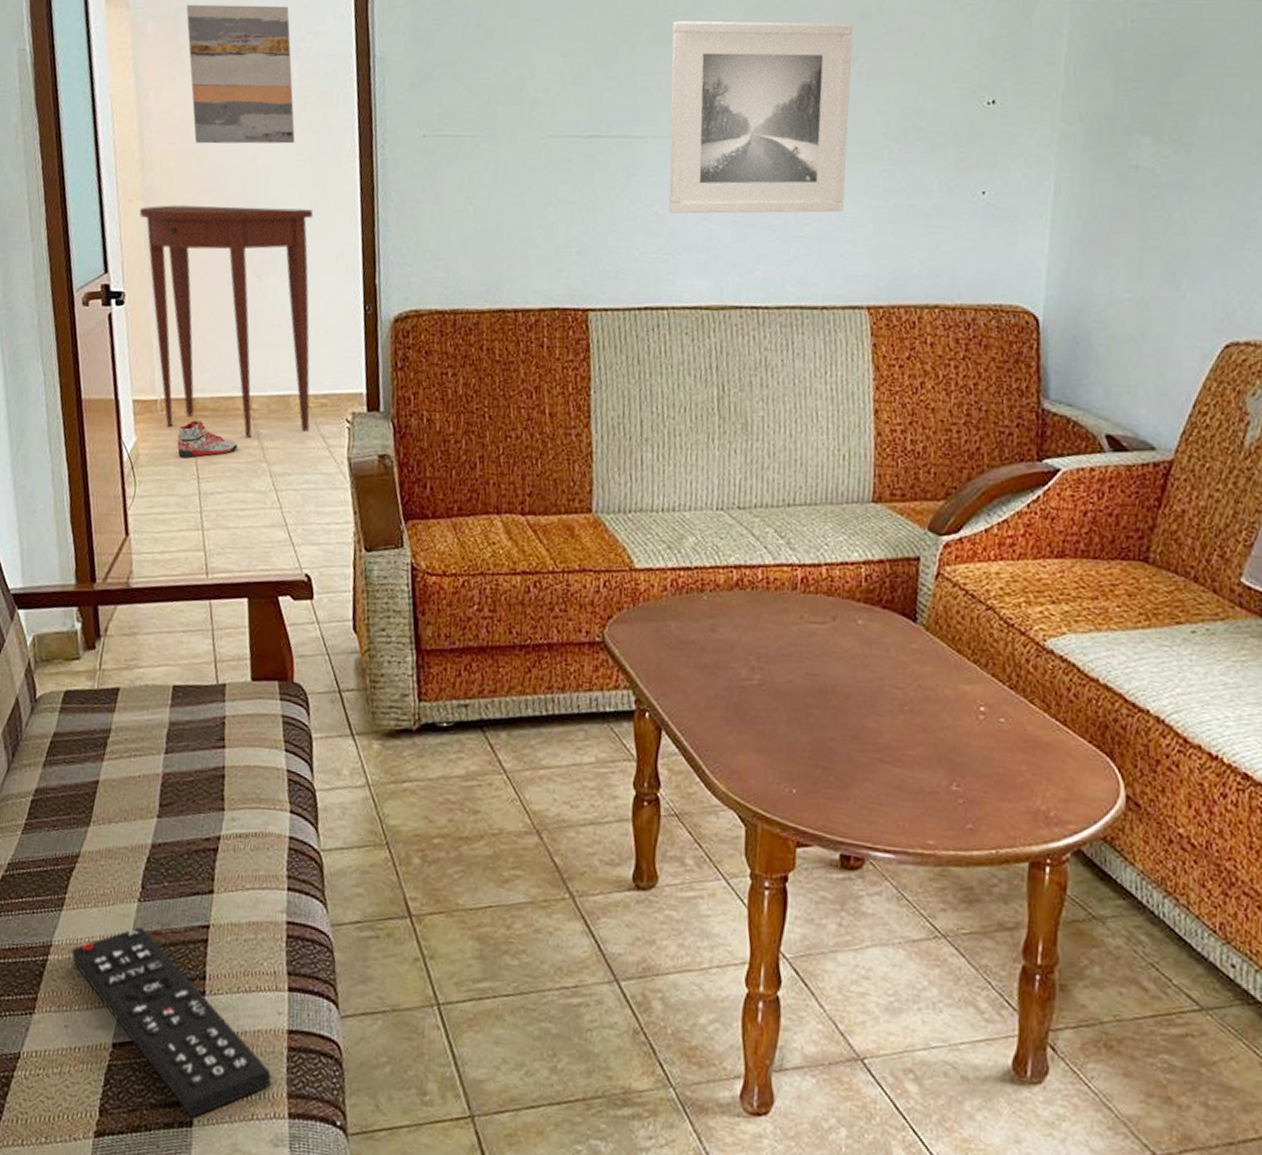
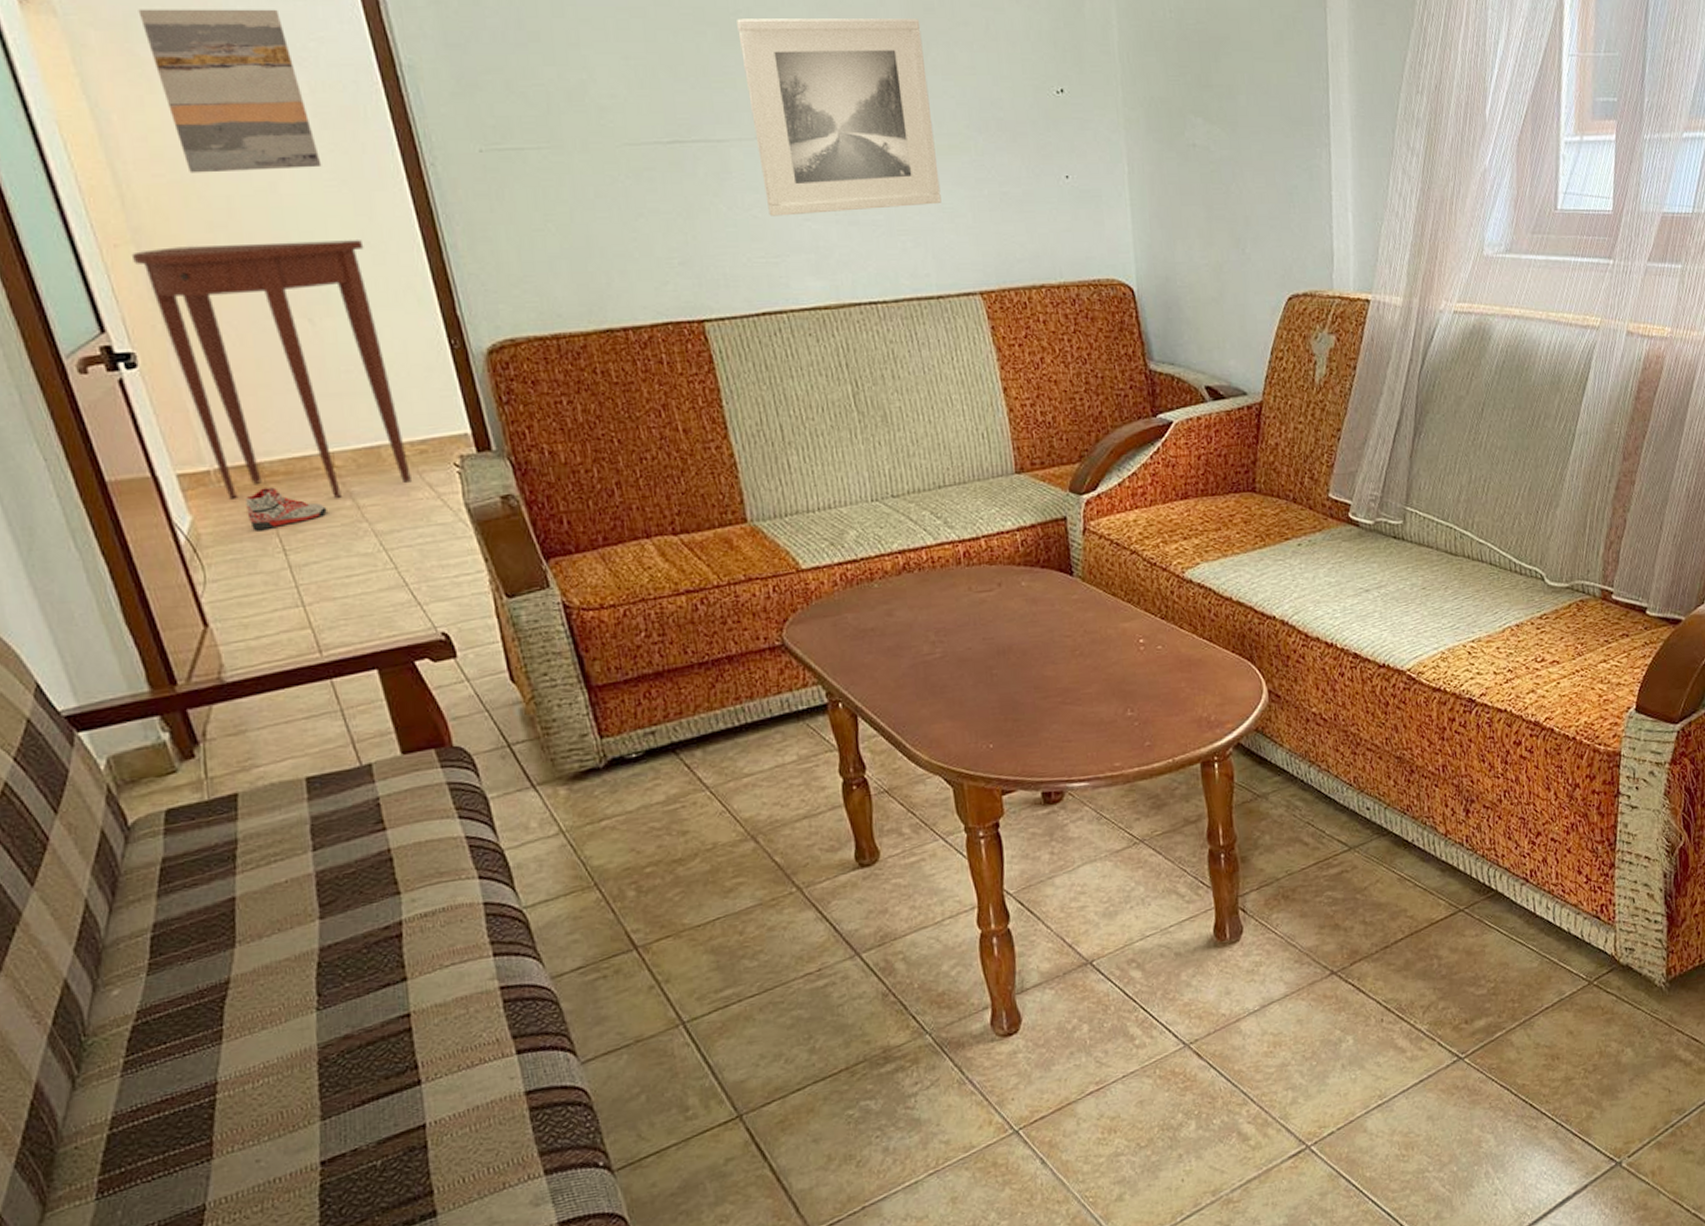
remote control: present [71,926,272,1118] -> none [244,1035,519,1208]

